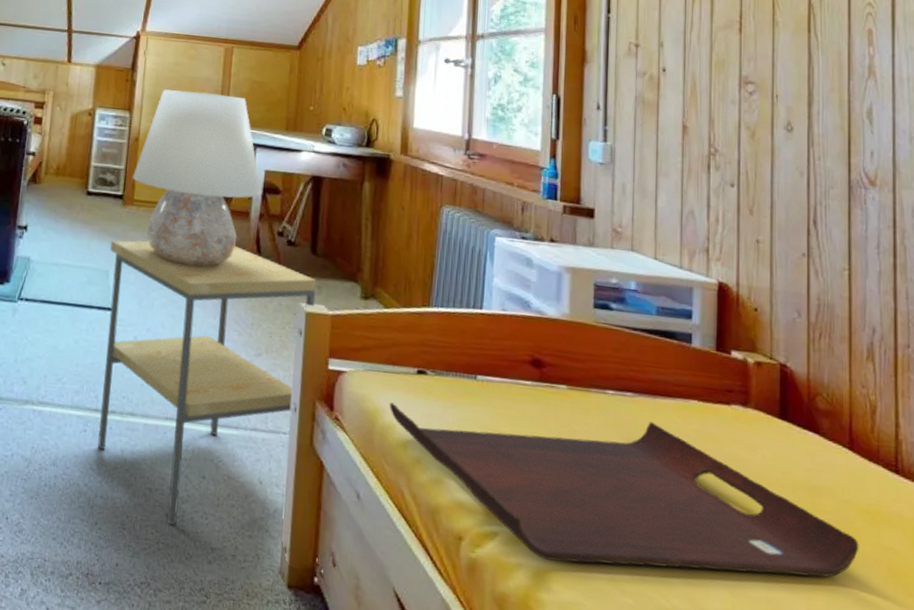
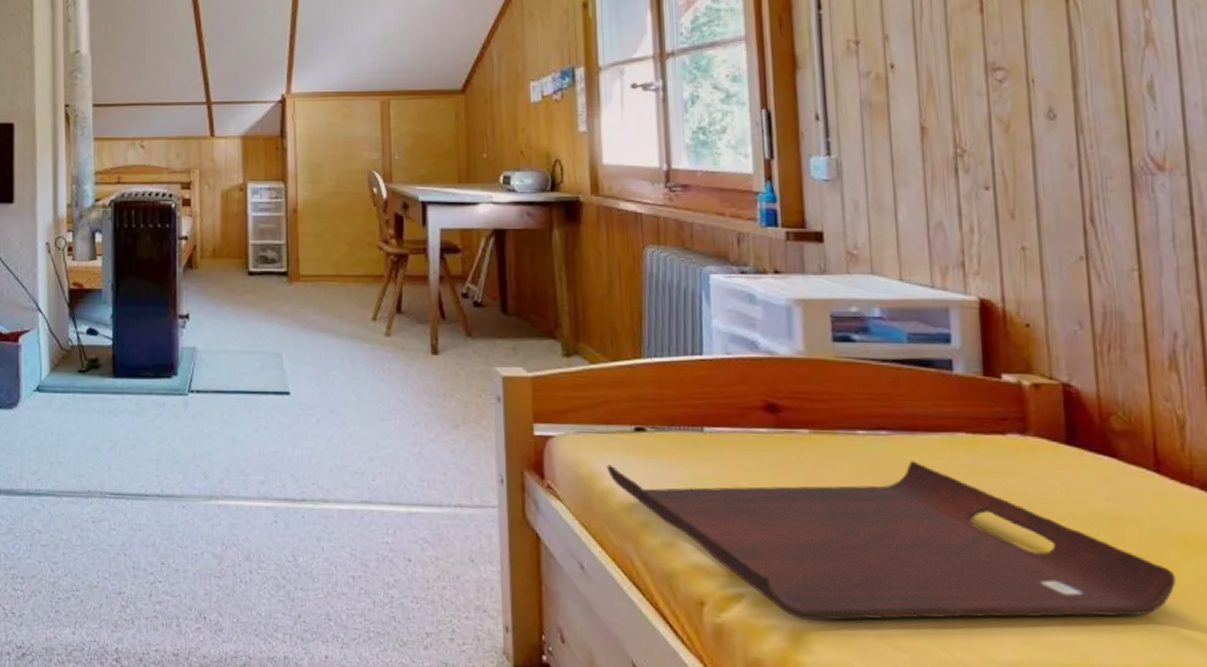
side table: present [98,240,317,526] -> none [280,314,512,613]
table lamp: present [132,89,262,268] -> none [295,152,439,340]

